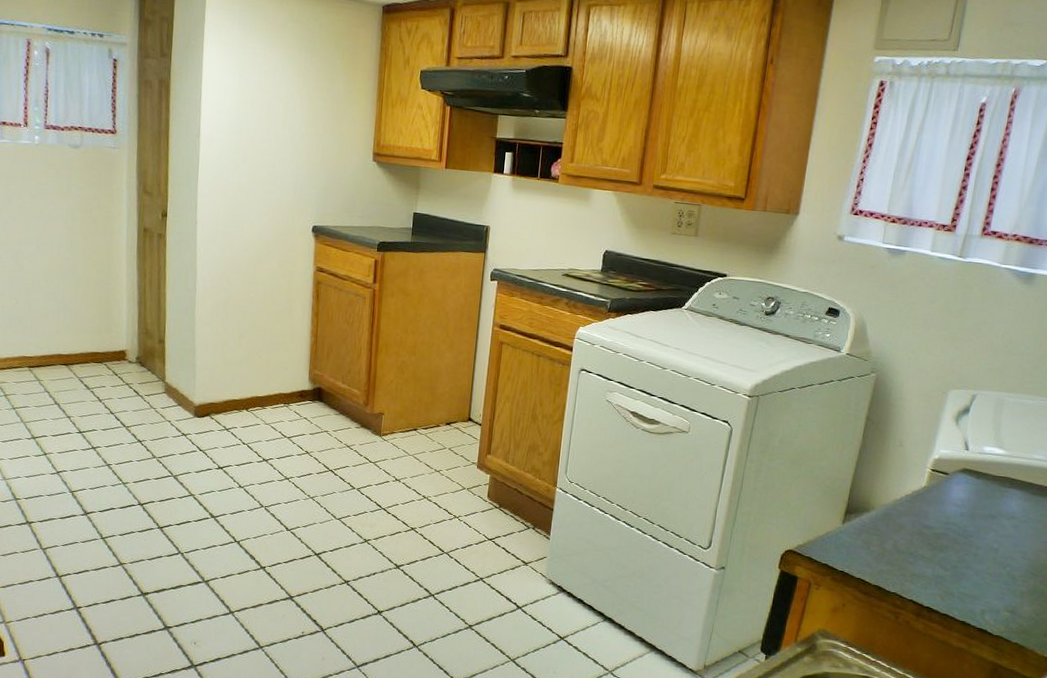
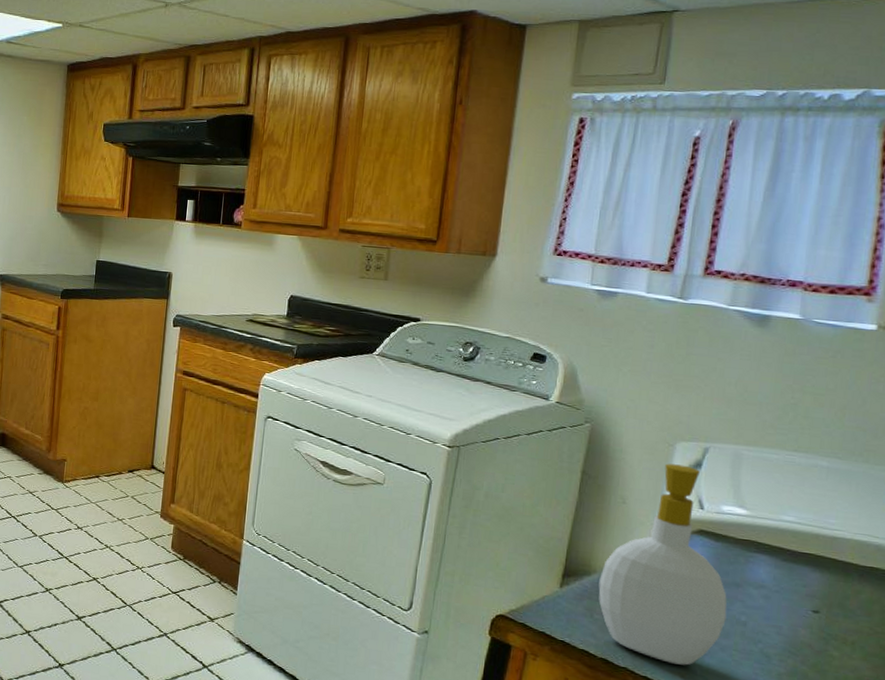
soap bottle: none [875,409,984,589] -> present [598,463,727,666]

